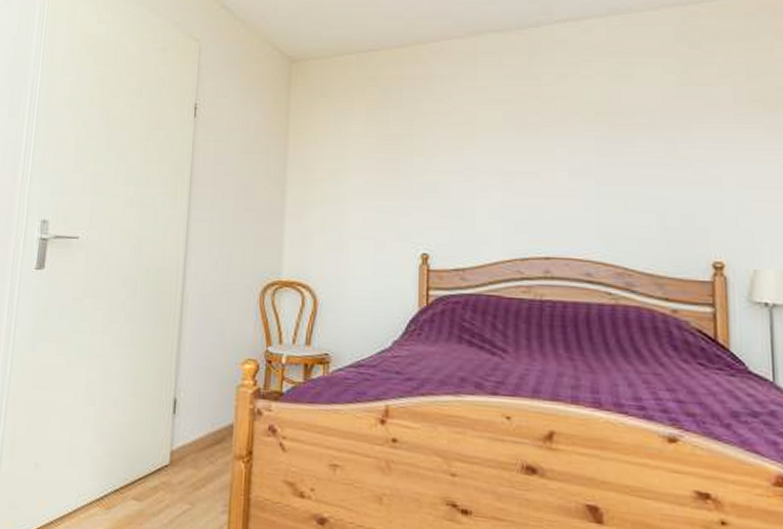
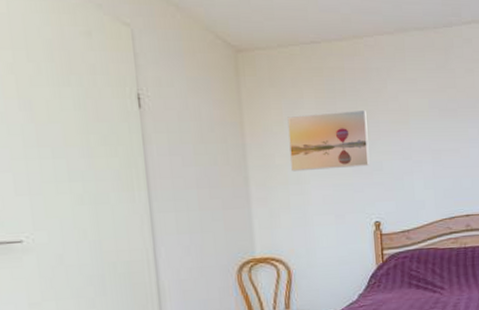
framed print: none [332,122,423,188] -> present [287,109,370,172]

